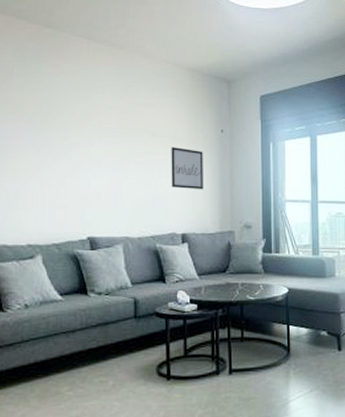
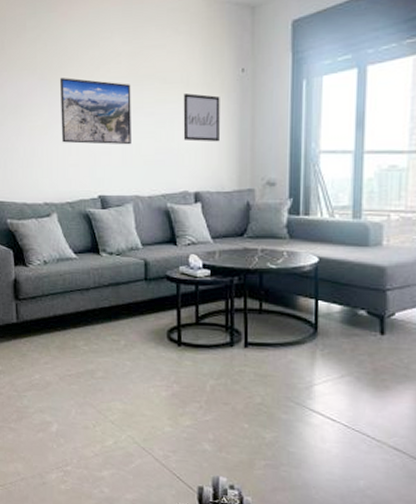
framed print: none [49,124,122,190] -> present [60,78,131,145]

